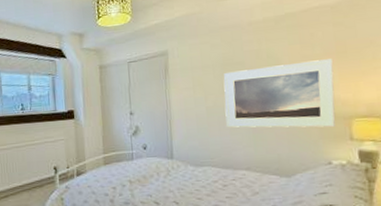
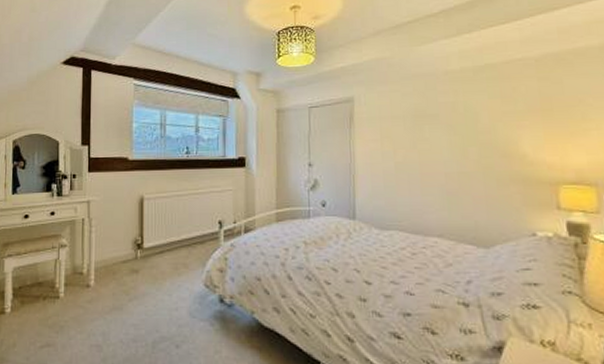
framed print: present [223,58,336,128] -> none [415,116,541,194]

